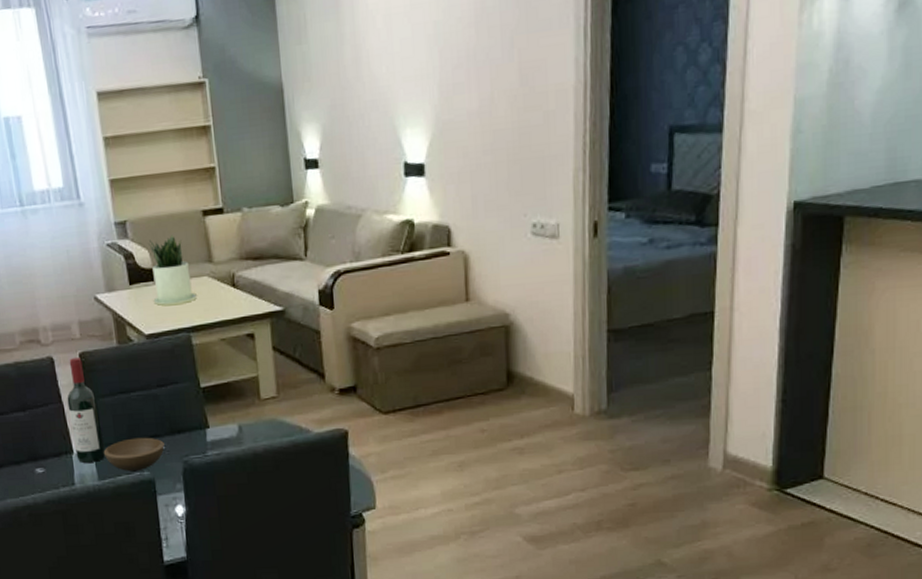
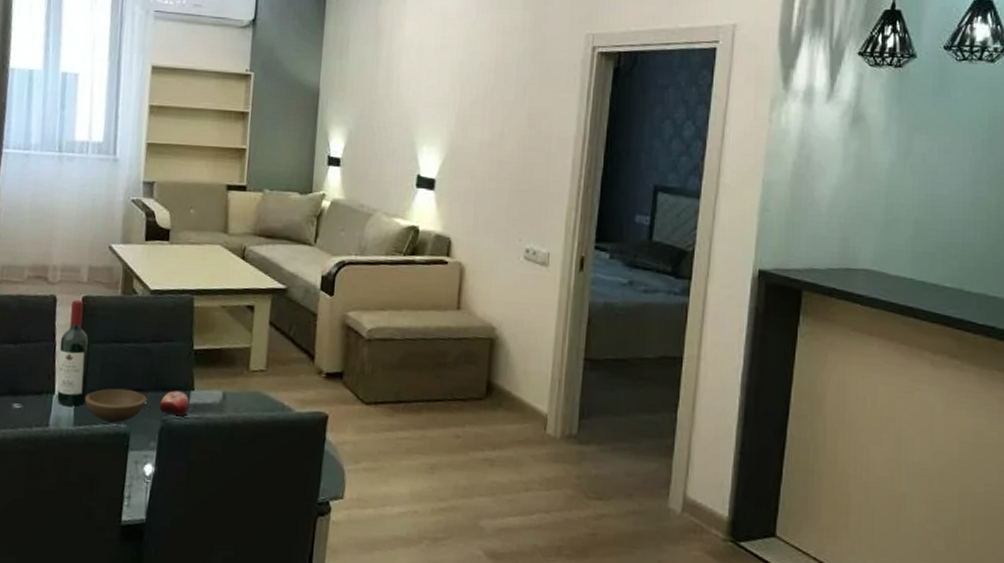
planter: present [148,234,197,306] -> none [164,201,207,267]
fruit: none [177,431,208,457] -> present [159,390,190,418]

